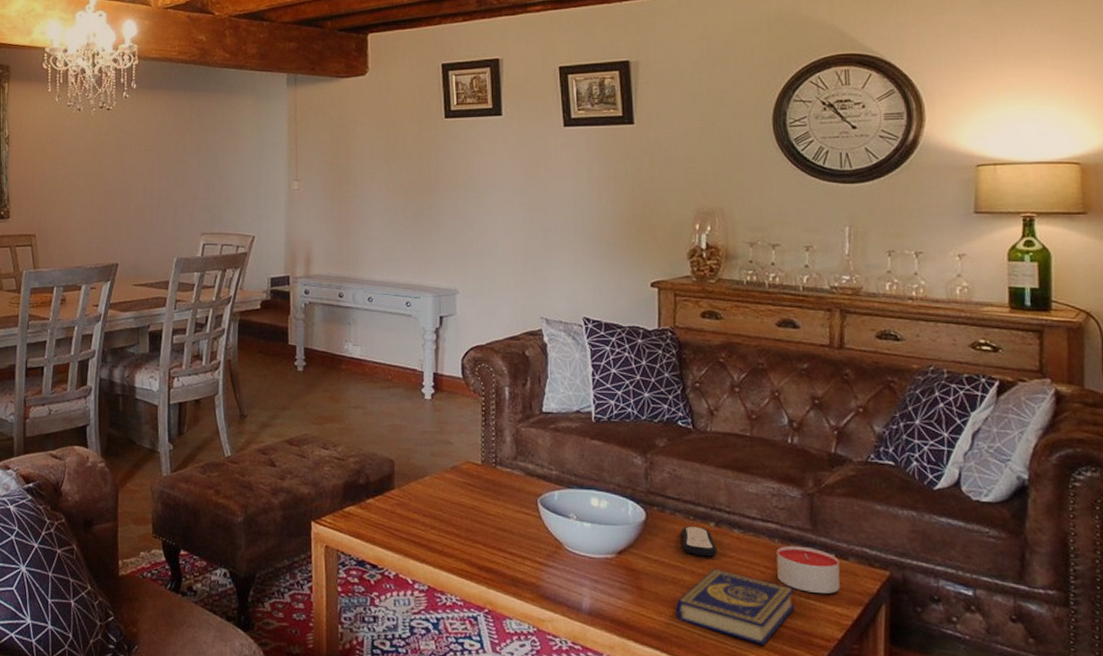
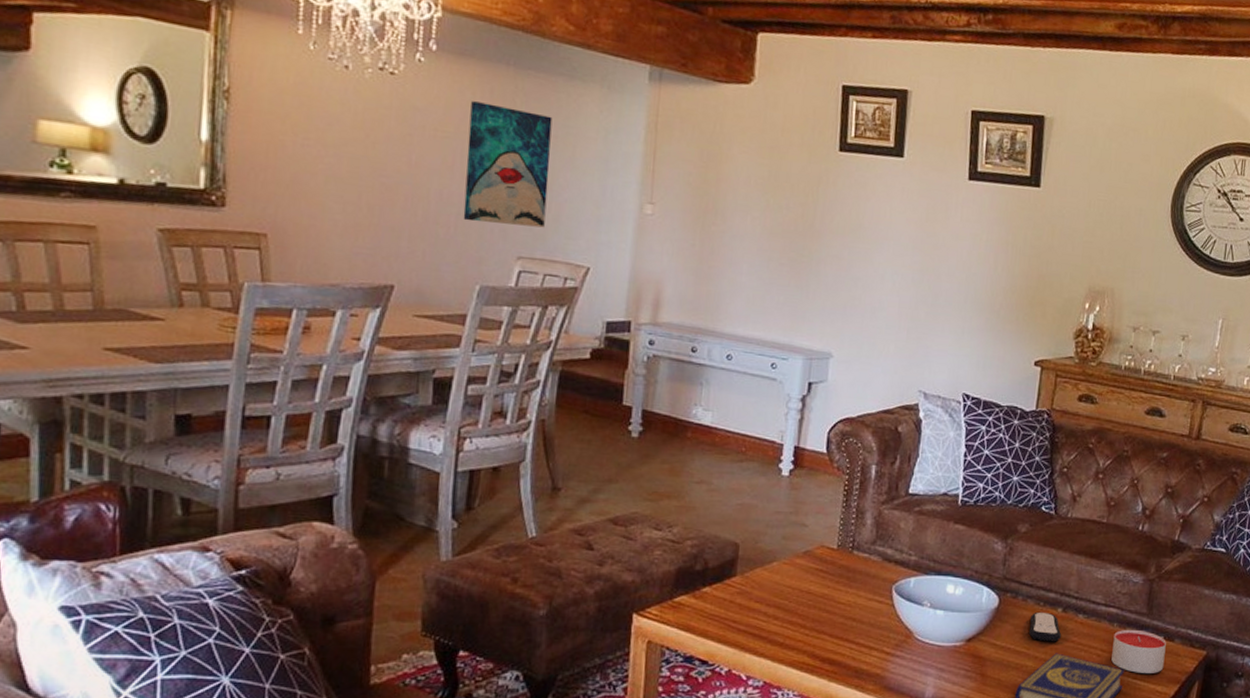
wall art: none [161,121,220,210] -> present [463,101,553,228]

